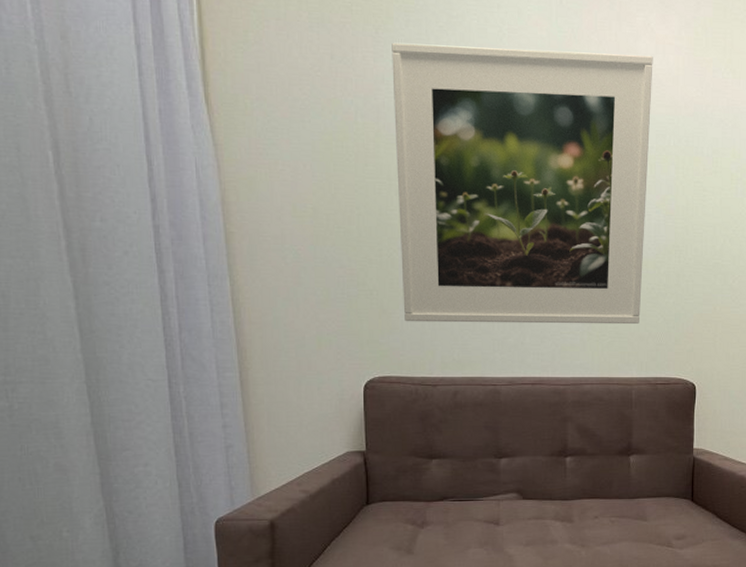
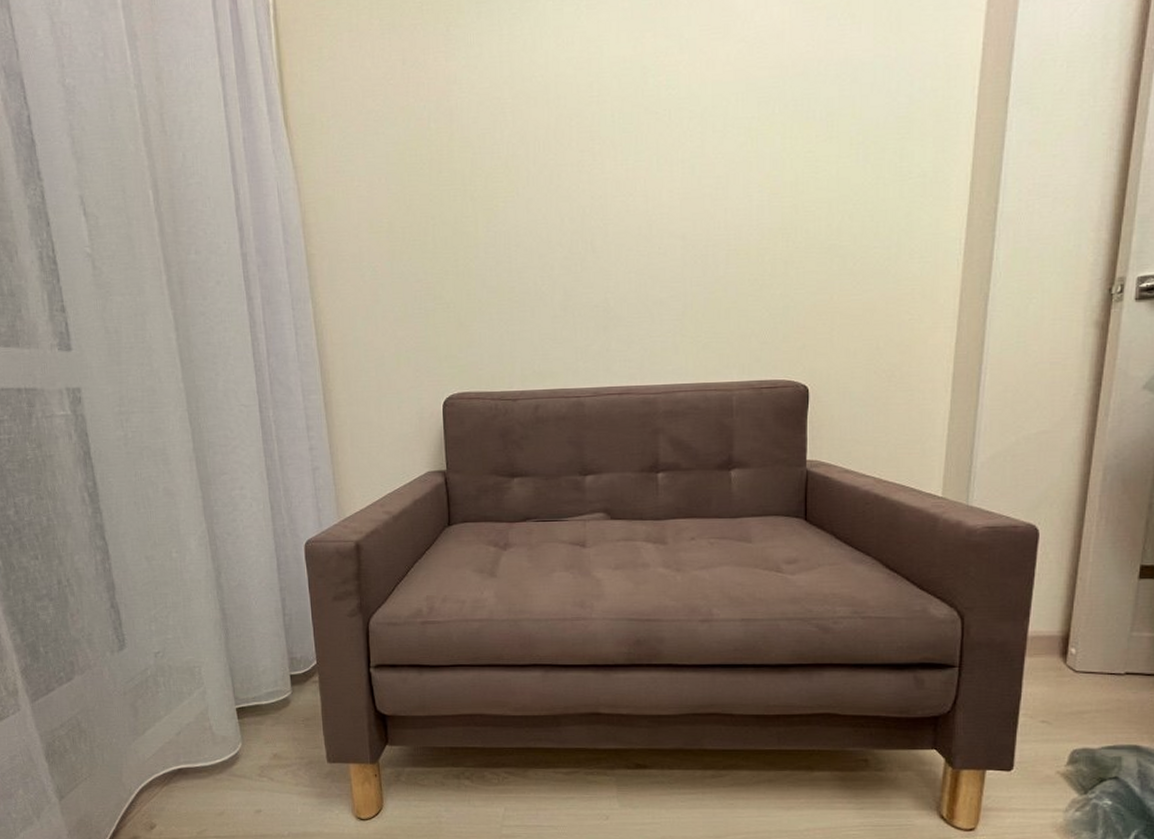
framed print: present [392,42,653,325] -> none [463,11,753,334]

